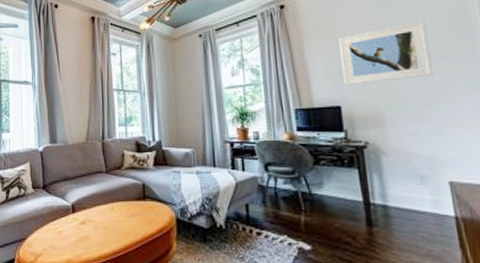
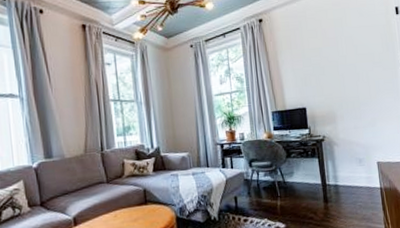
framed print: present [338,21,433,85] -> none [304,36,368,90]

